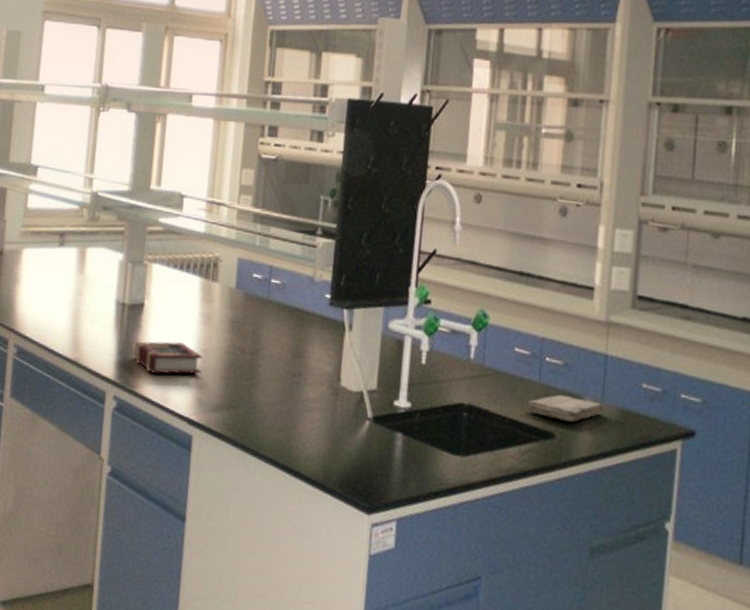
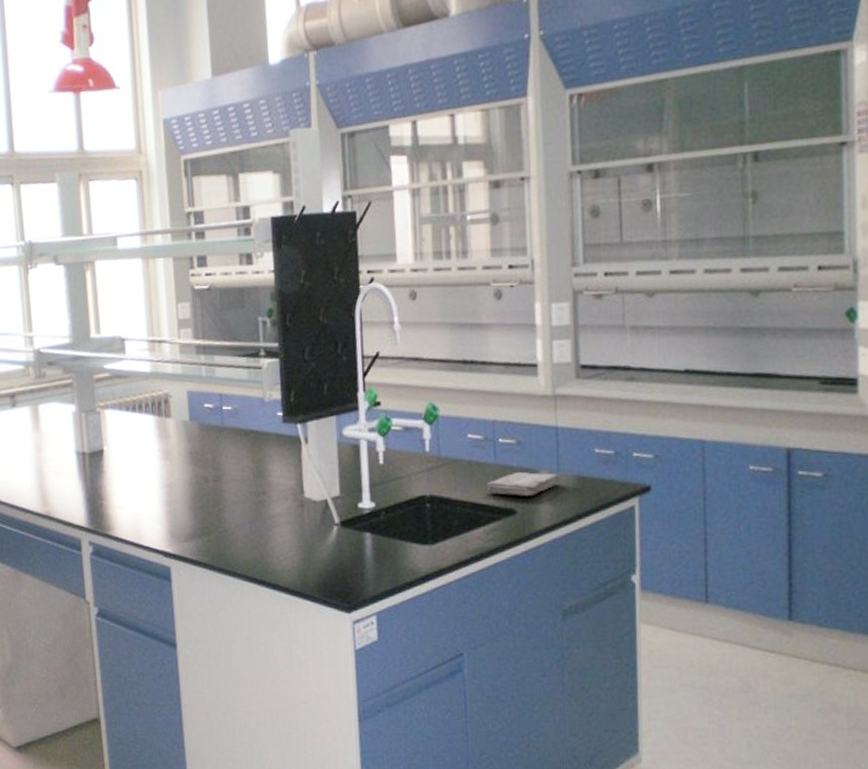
book: present [134,341,203,374] -> none [101,480,169,514]

